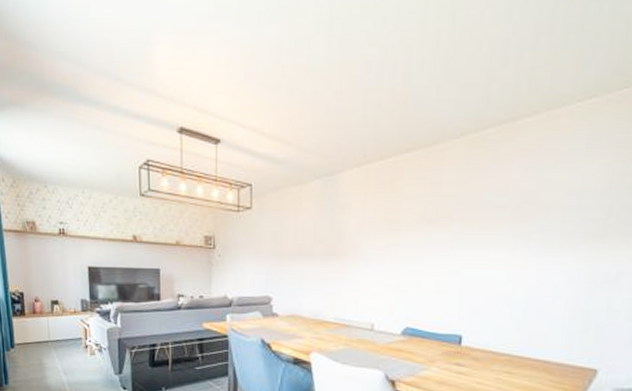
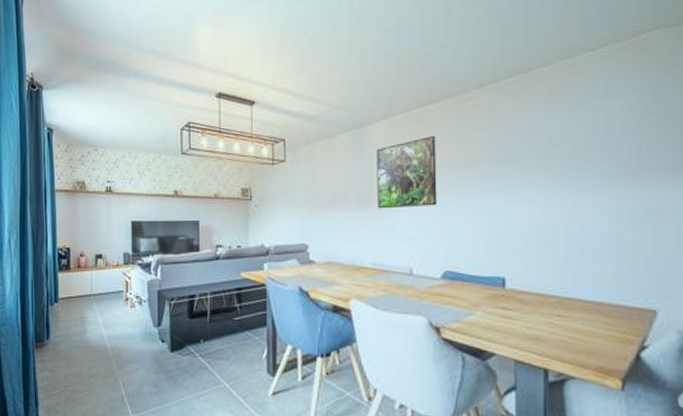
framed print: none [344,188,410,263] -> present [376,136,438,209]

